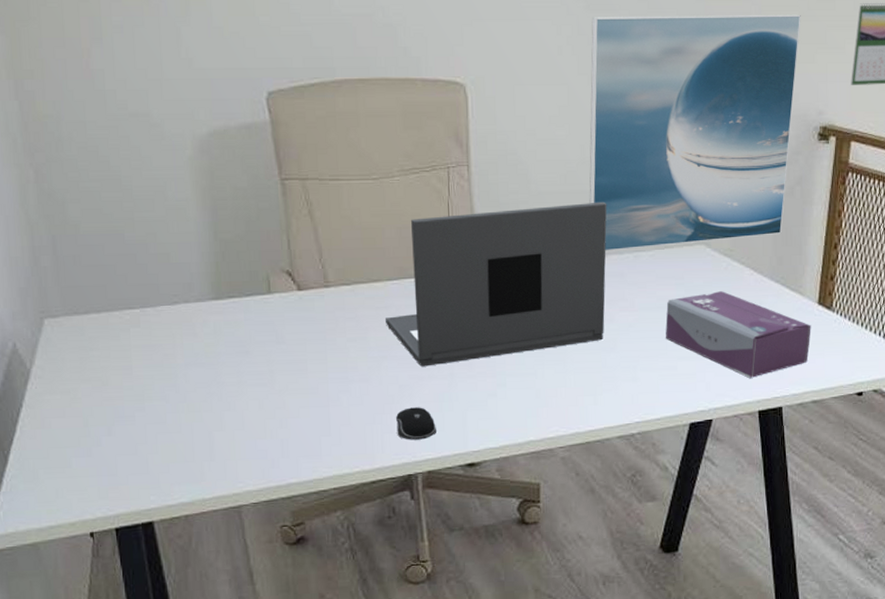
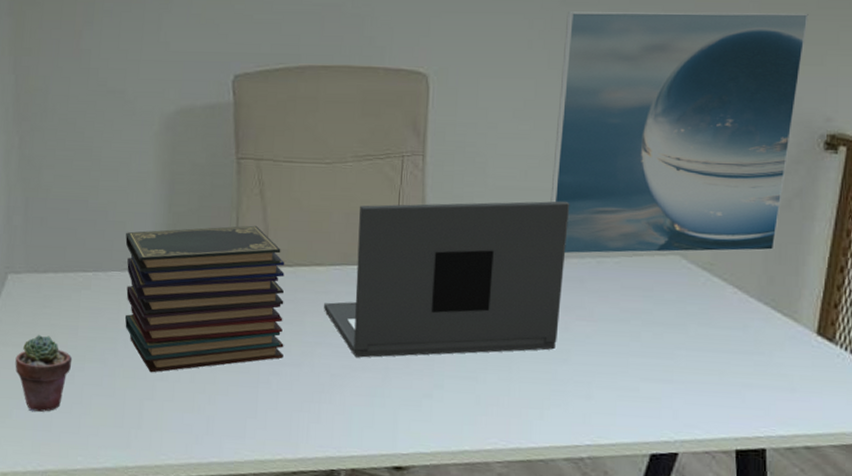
potted succulent: none [66,379,130,458] -> present [15,335,73,412]
book stack: none [171,247,351,404] -> present [125,225,285,373]
computer mouse: present [396,407,436,440] -> none [324,398,365,435]
tissue box: present [665,290,811,378] -> none [627,307,807,411]

